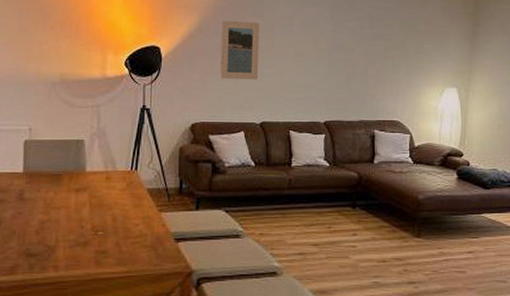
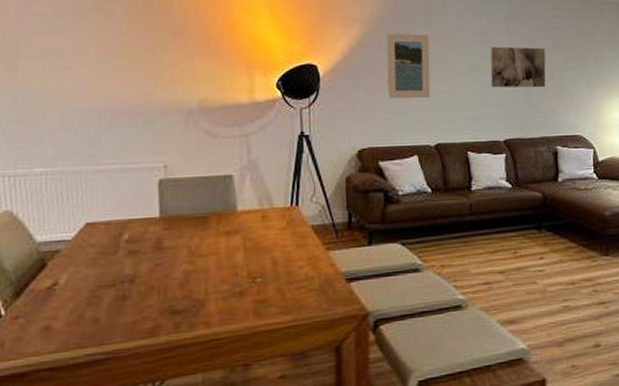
wall art: none [315,34,368,75] -> present [490,46,546,88]

